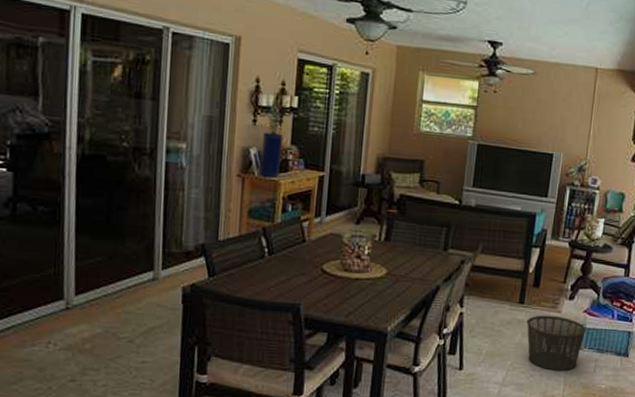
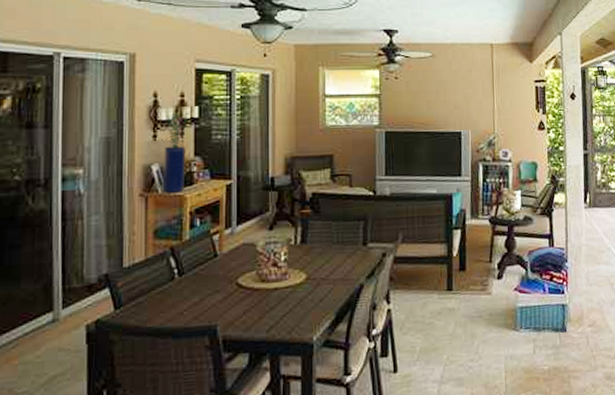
basket: present [526,315,587,371] -> none [457,298,520,359]

